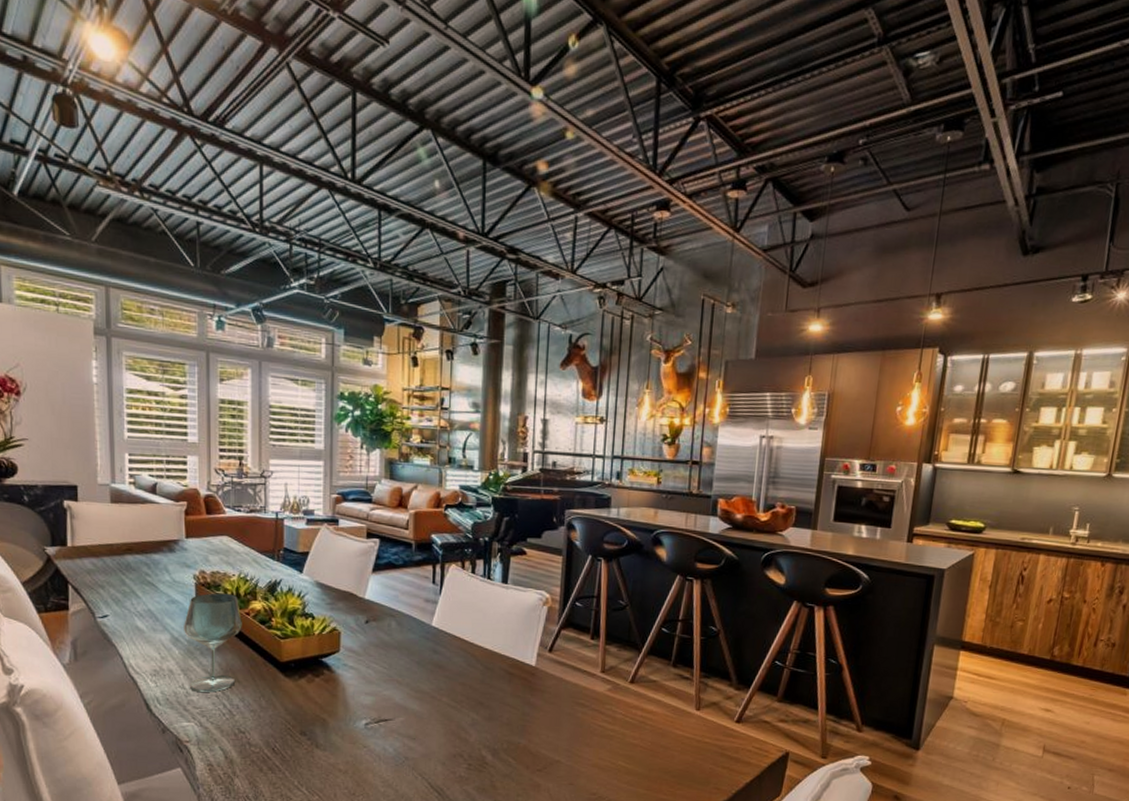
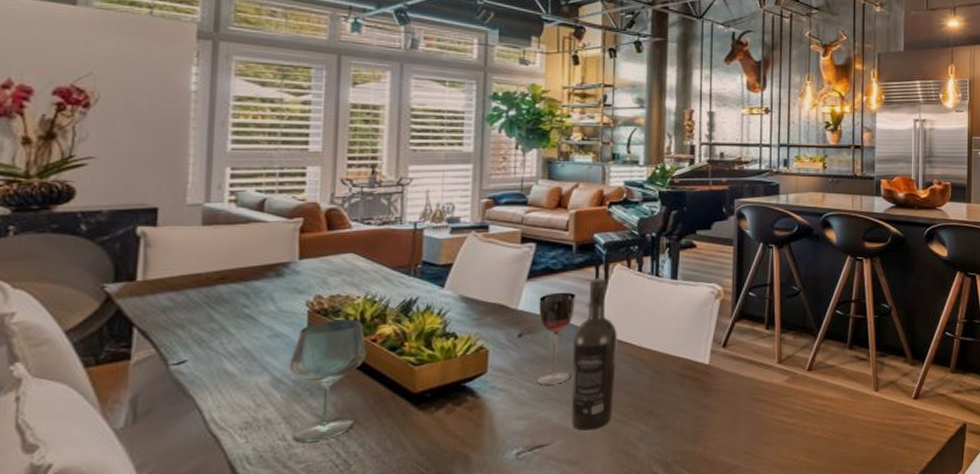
wineglass: none [381,586,416,668] -> present [536,292,577,385]
wine bottle: none [411,576,452,712] -> present [571,278,617,431]

